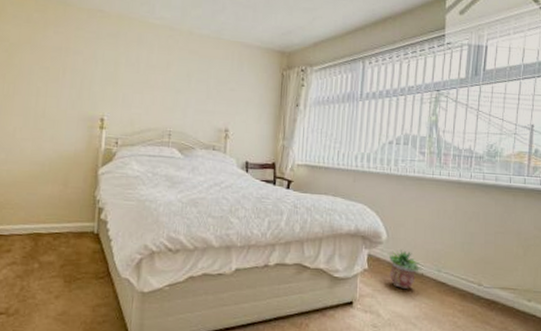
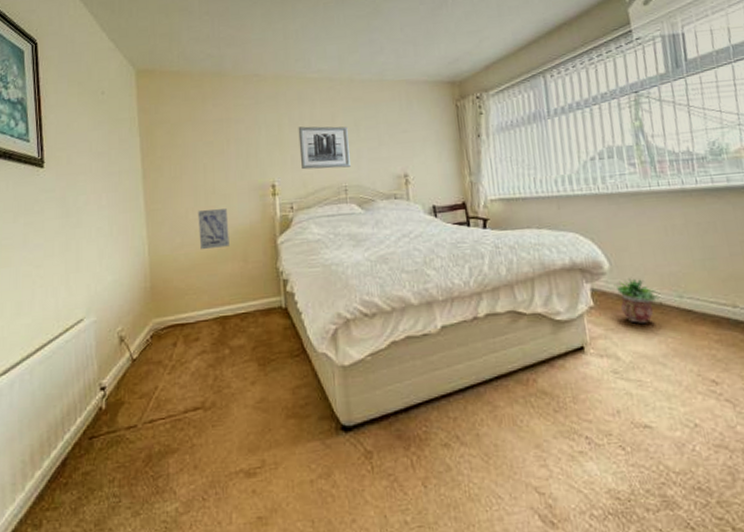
wall art: none [23,130,55,170] -> present [198,209,230,250]
wall art: none [131,68,180,114] -> present [298,126,351,170]

